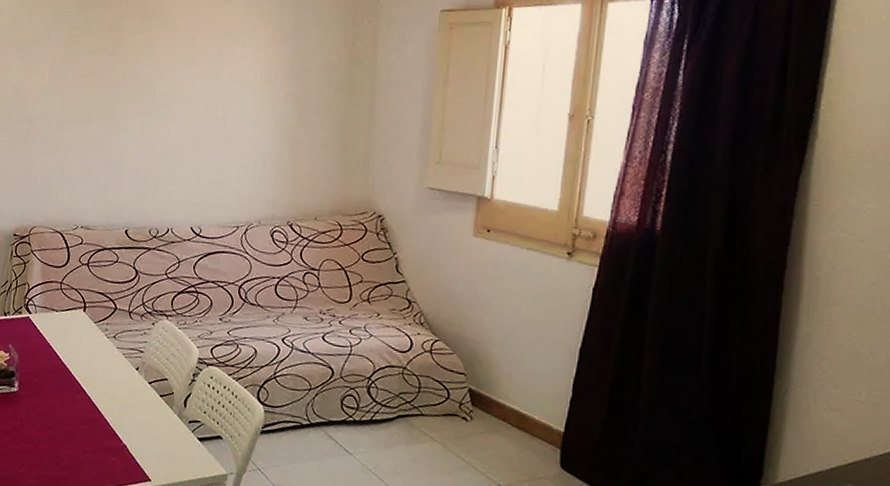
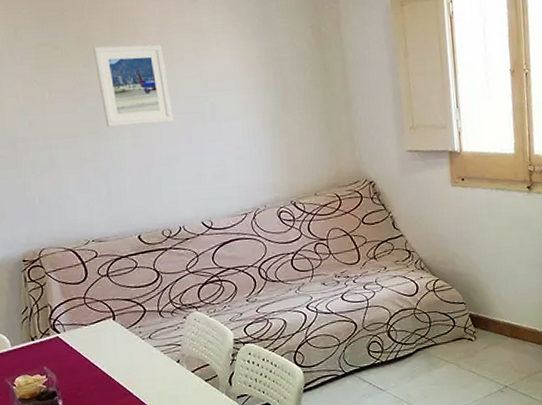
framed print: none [118,36,188,120] -> present [92,44,173,127]

